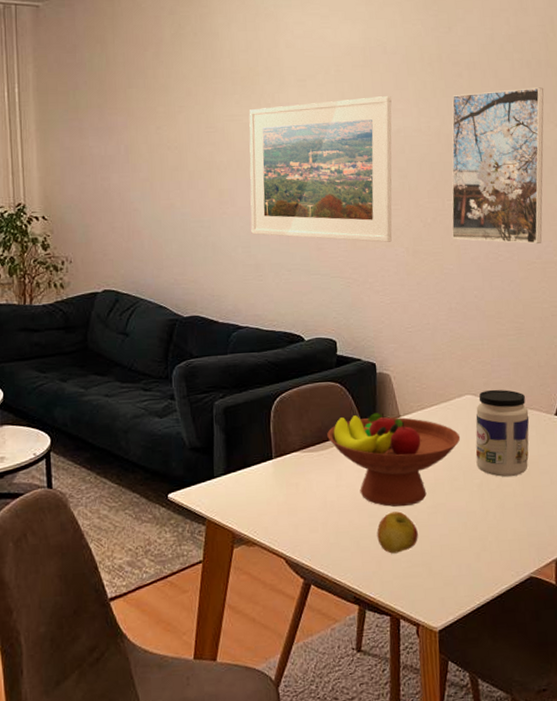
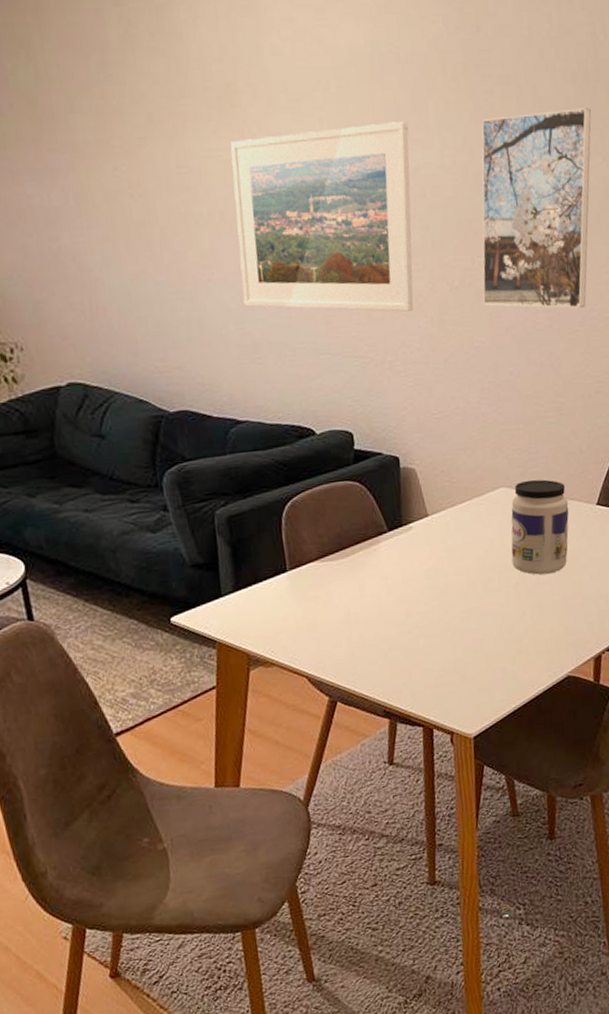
fruit bowl: present [327,412,461,507] -> none [347,512,495,615]
apple: present [377,511,418,554] -> none [406,618,451,664]

